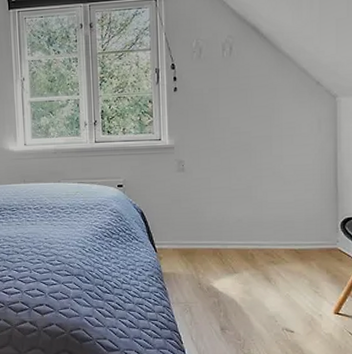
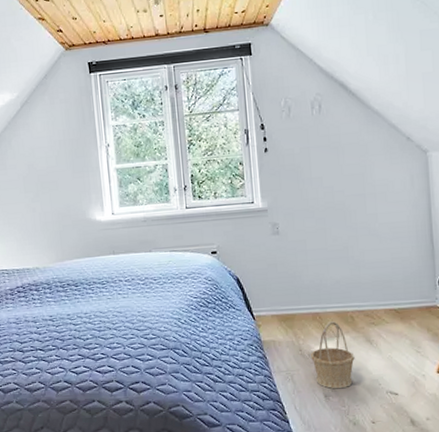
basket: none [210,258,253,323] -> present [311,321,355,389]

